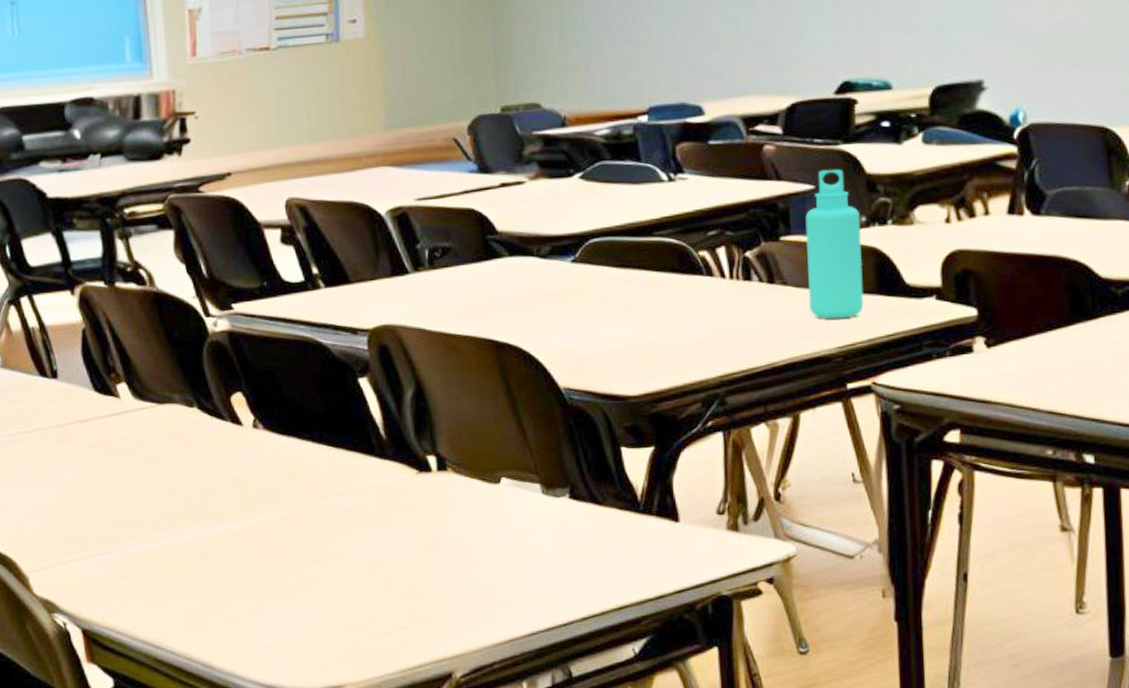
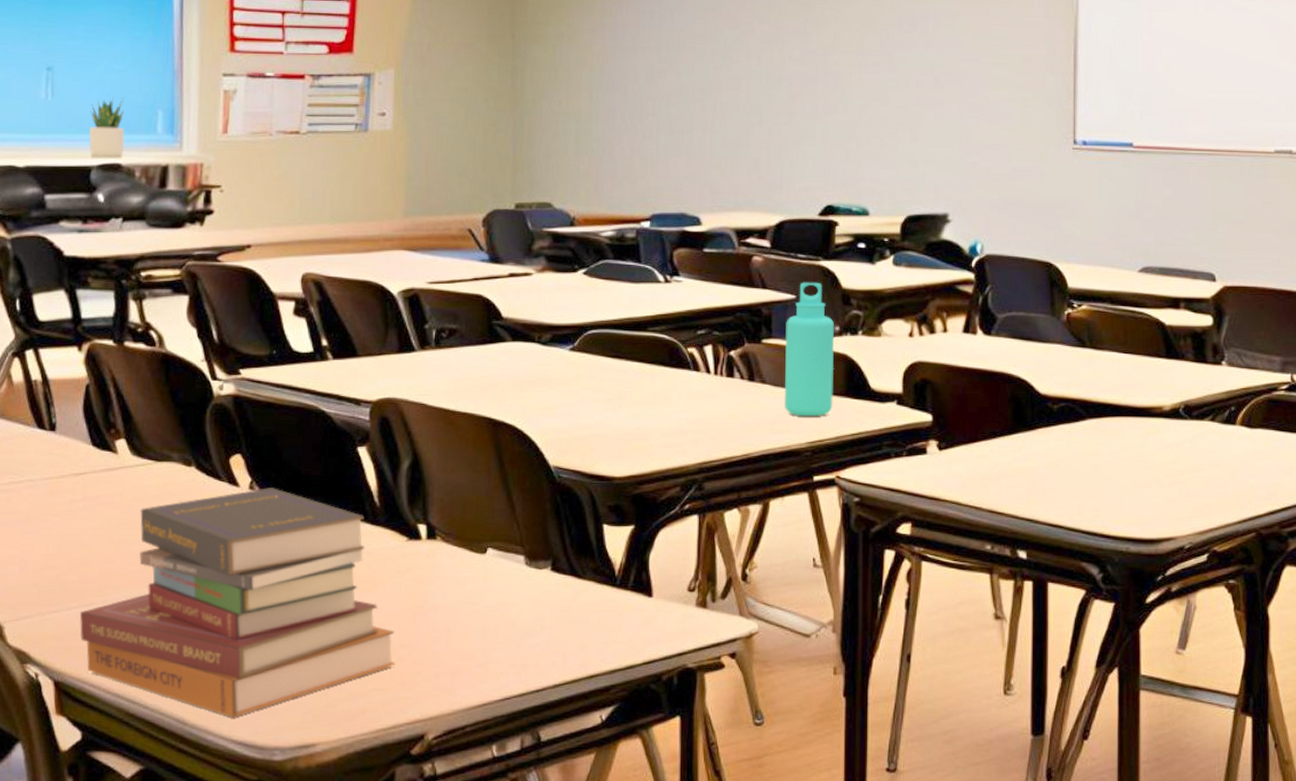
planter: none [57,27,94,94] -> present [89,96,124,159]
books: none [100,425,416,660] -> present [79,488,395,717]

